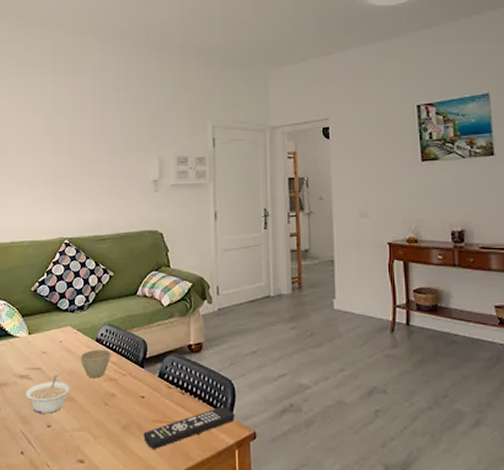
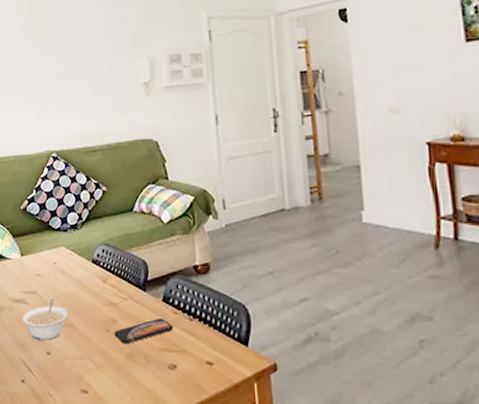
cup: present [80,349,110,379] -> none [76,271,109,303]
smartphone: none [112,392,167,417] -> present [114,317,174,344]
remote control: present [143,407,235,449] -> none [149,335,252,380]

